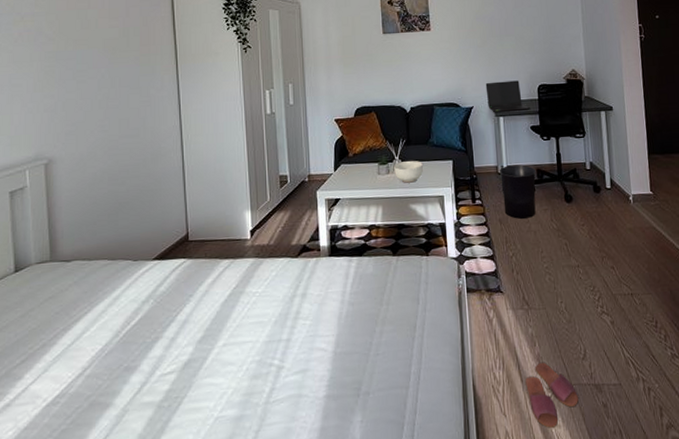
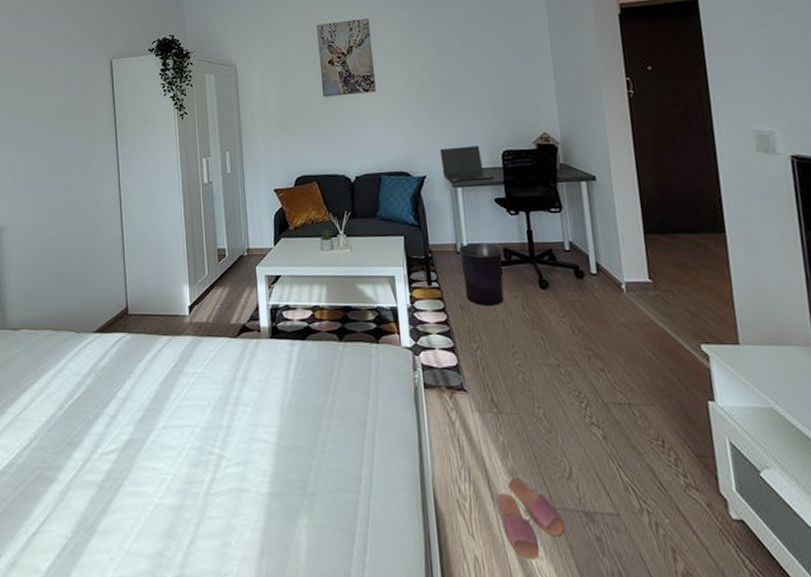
bowl: present [393,160,424,183] -> none [337,235,372,261]

